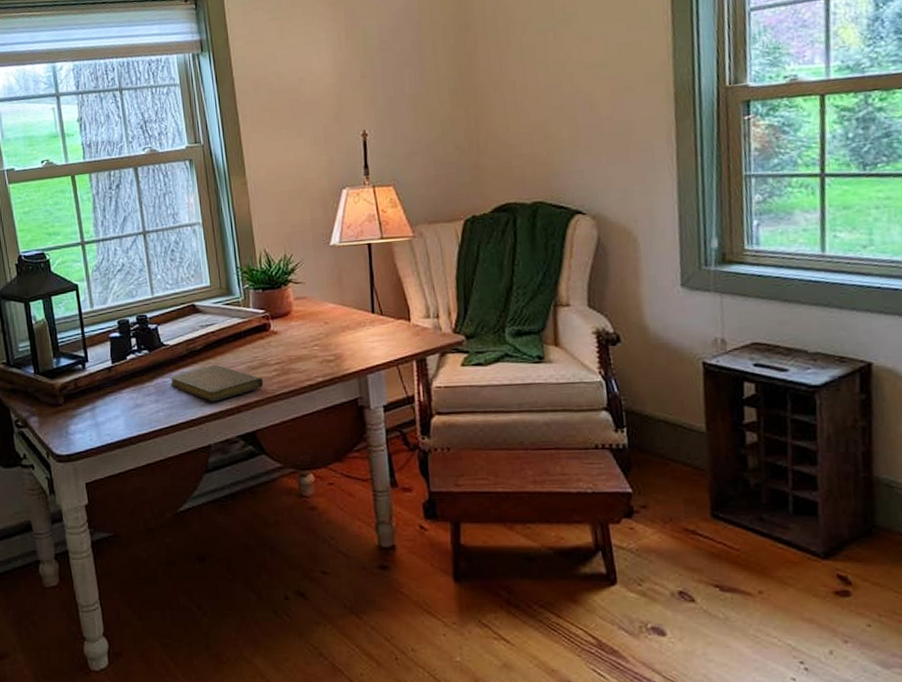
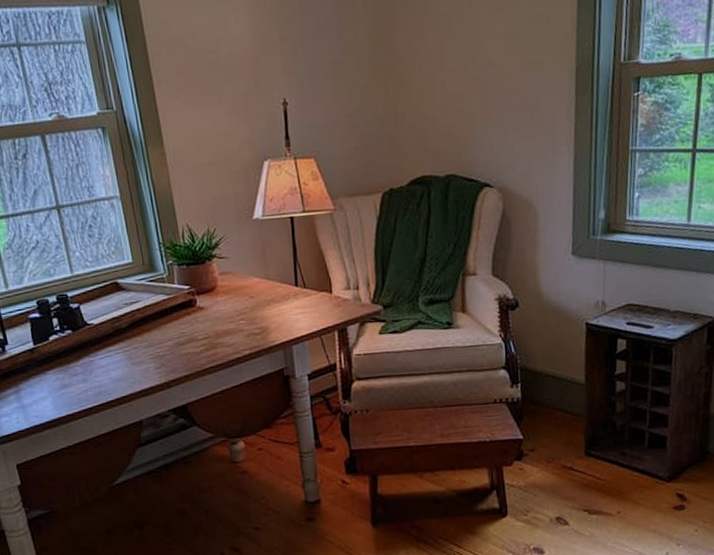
notebook: present [169,364,264,402] -> none [96,342,192,379]

